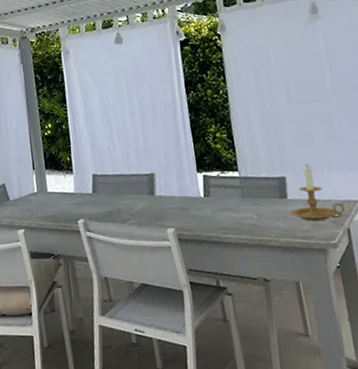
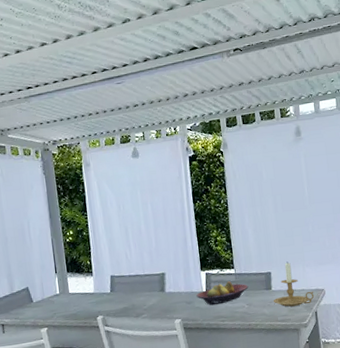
fruit bowl: none [192,186,258,214] -> present [196,281,249,306]

